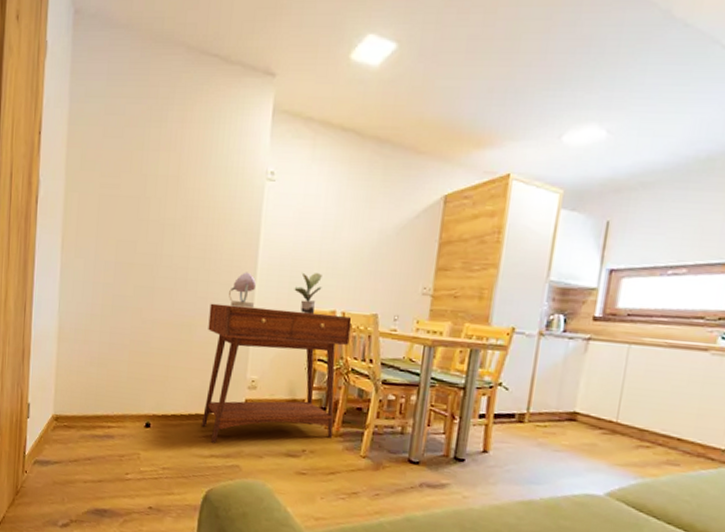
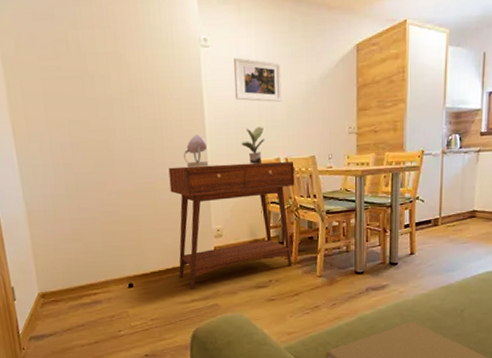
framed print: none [295,195,352,249] -> present [234,57,282,102]

